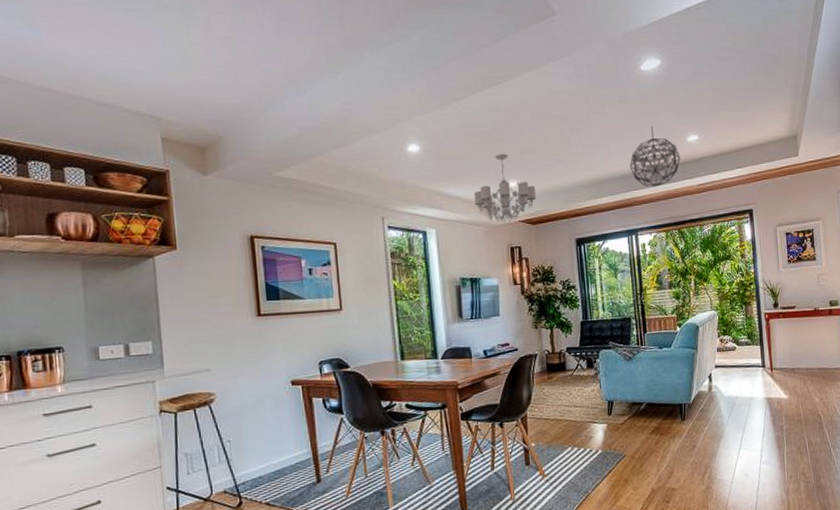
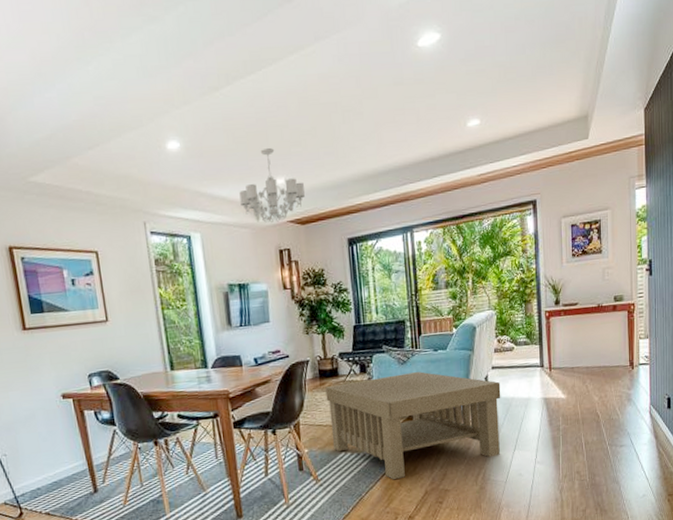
coffee table: none [553,368,725,477] -> present [325,371,501,480]
pendant light: present [630,126,681,187] -> none [405,111,460,179]

